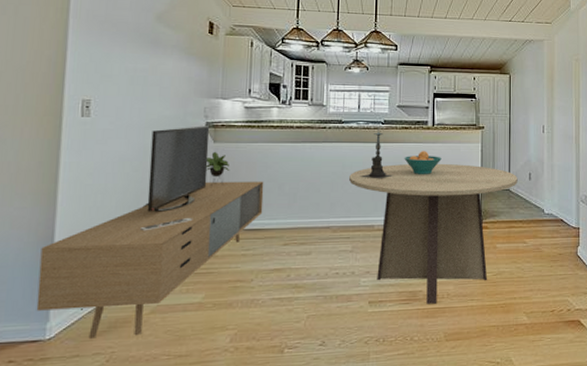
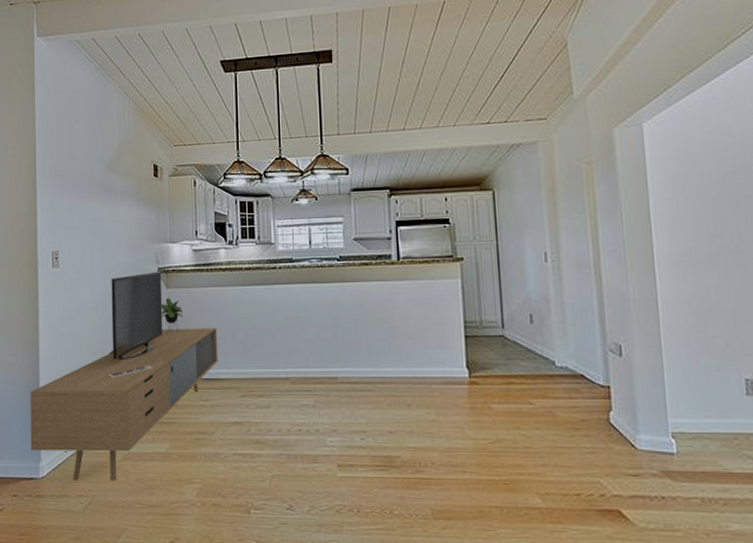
dining table: present [349,163,518,304] -> none [305,304,515,473]
candle holder: present [360,127,392,179] -> none [317,264,354,324]
fruit bowl: present [404,151,442,174] -> none [366,290,412,318]

